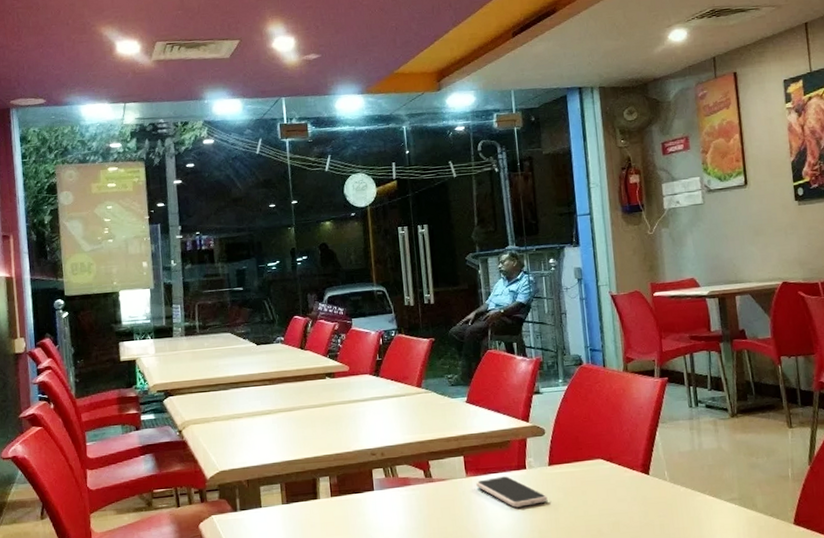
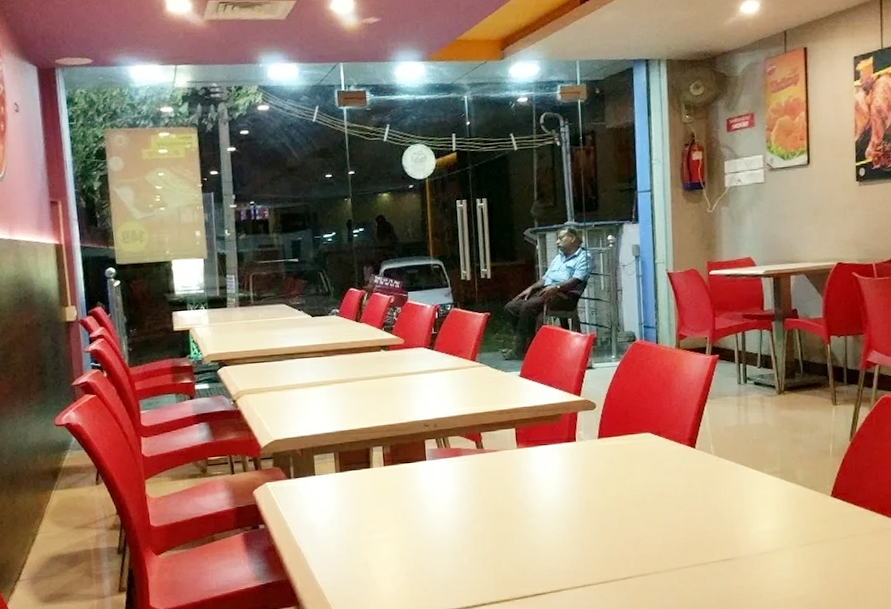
smartphone: present [476,476,548,508] -> none [526,448,596,478]

